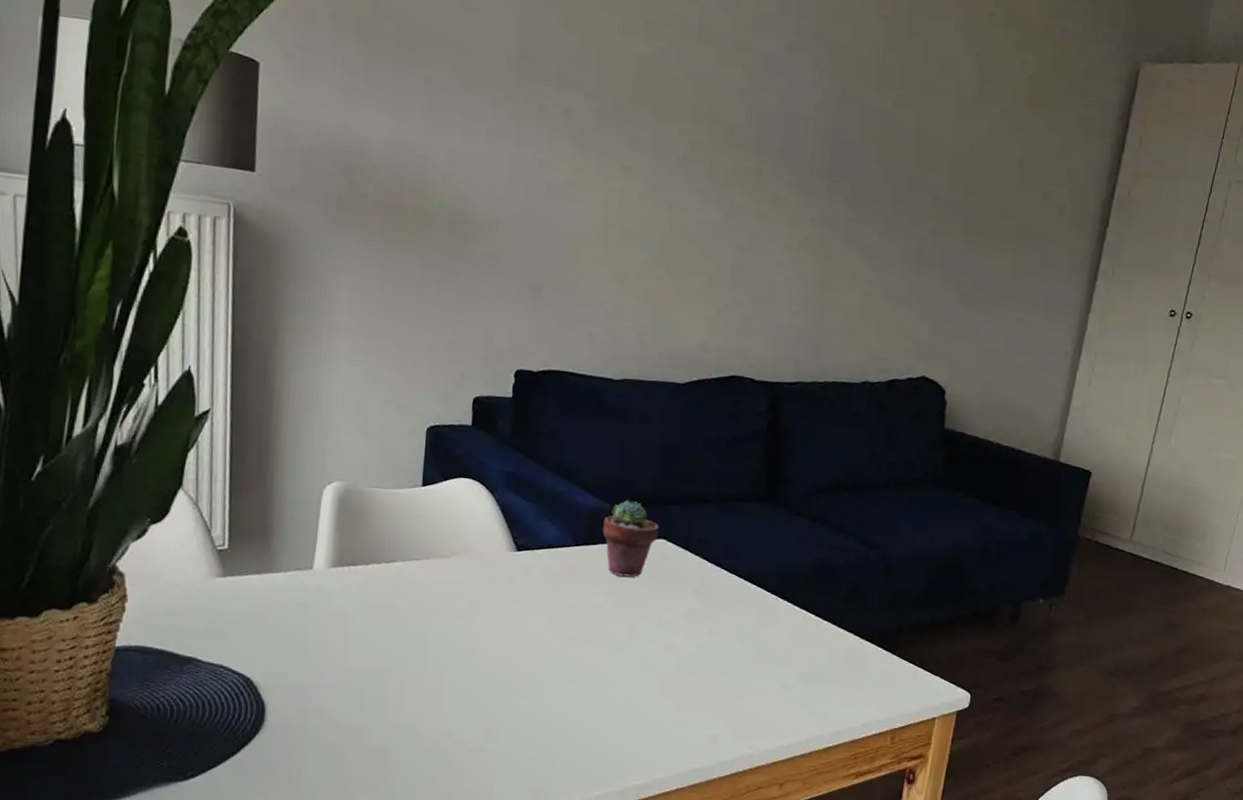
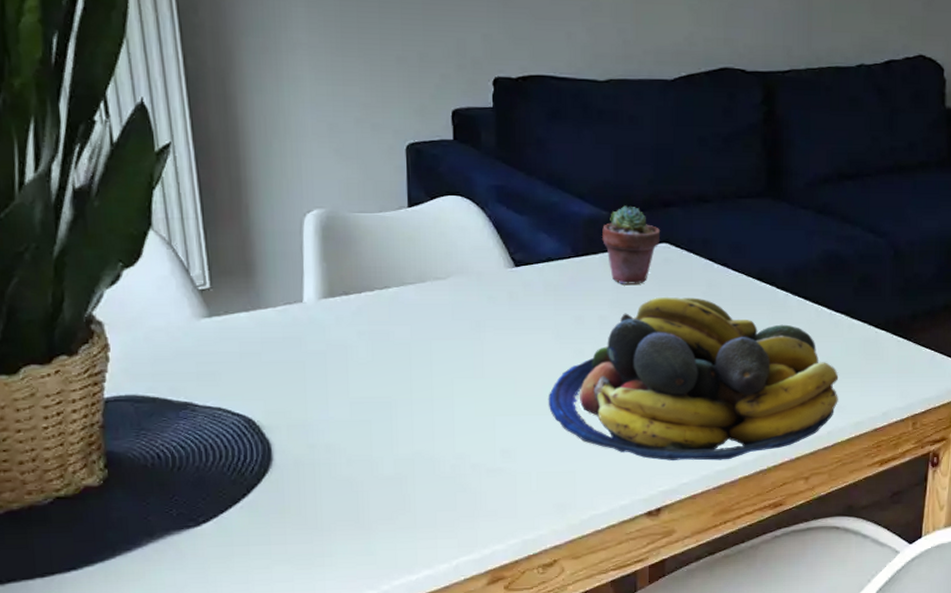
fruit bowl: none [534,591,821,759] -> present [548,296,839,461]

